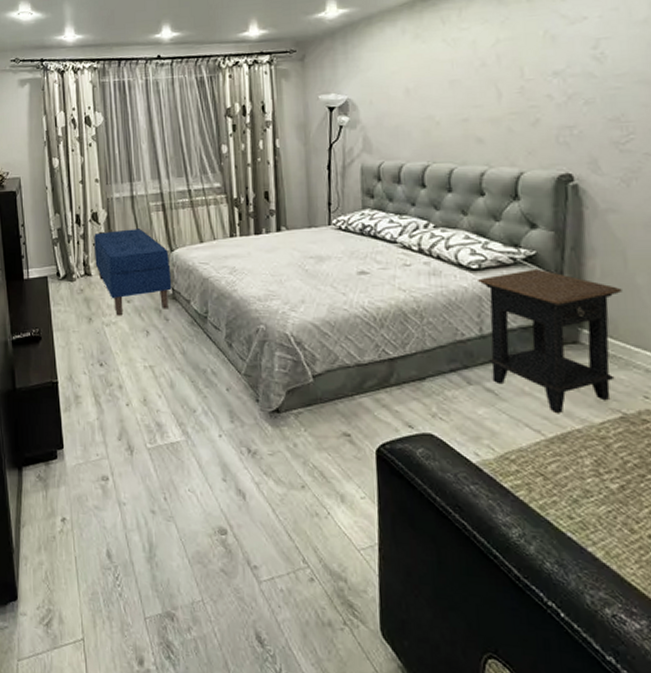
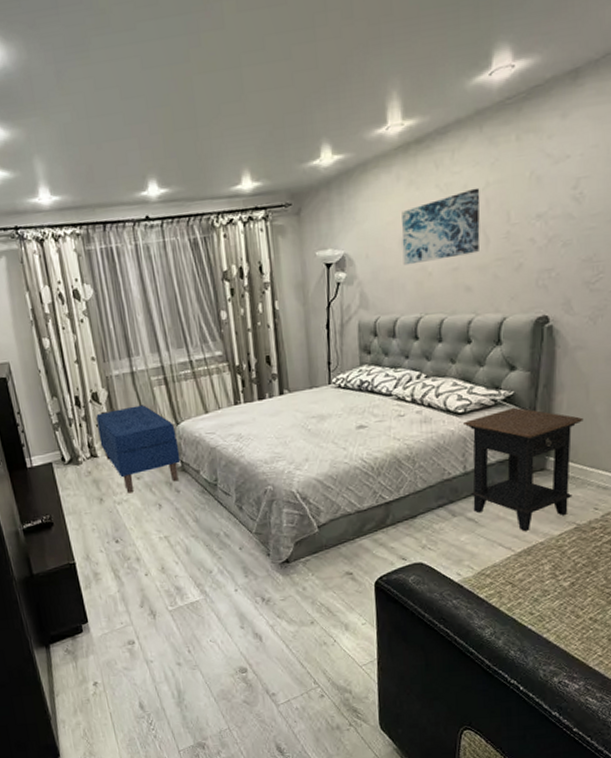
wall art: none [407,43,492,114] -> present [401,187,480,266]

